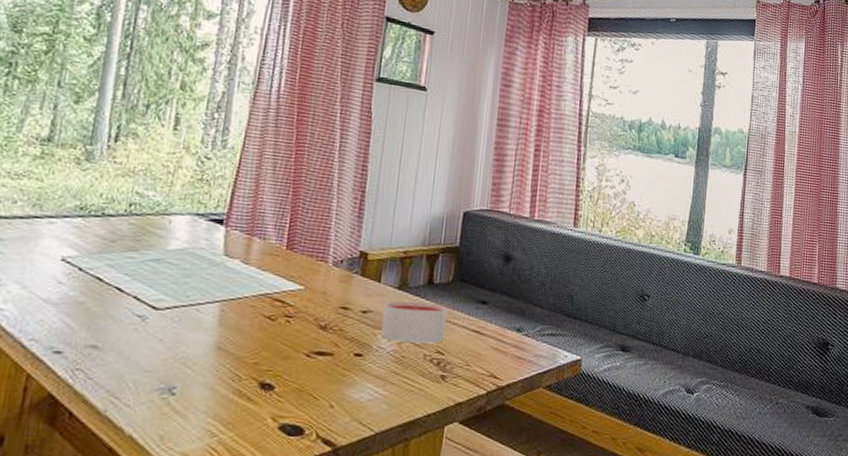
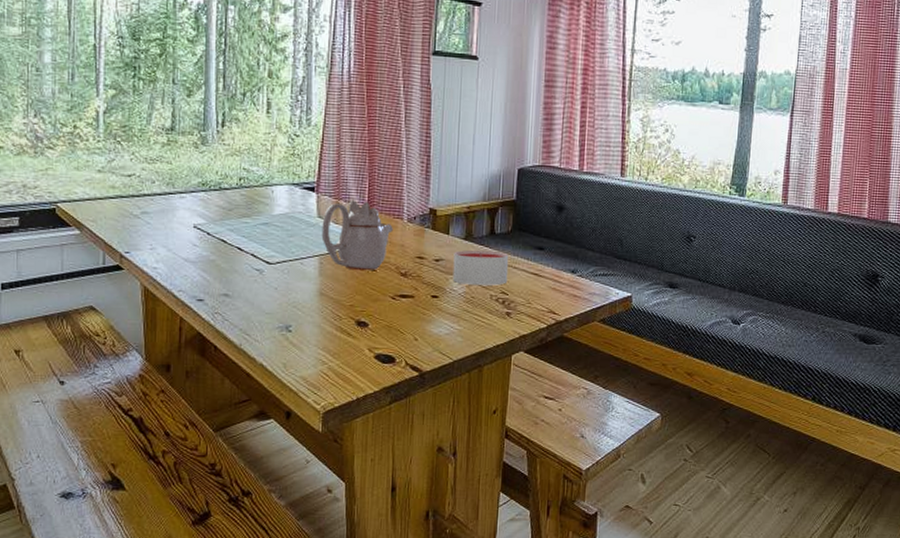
teapot: none [226,237,315,322] -> present [321,200,393,271]

